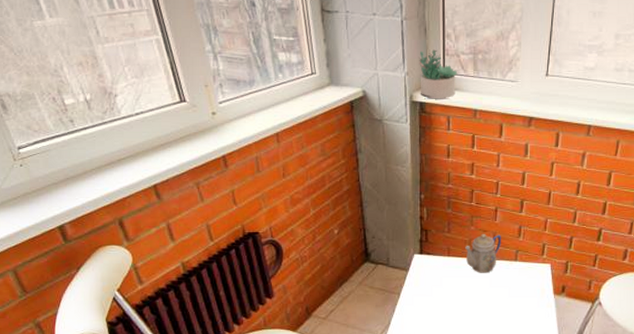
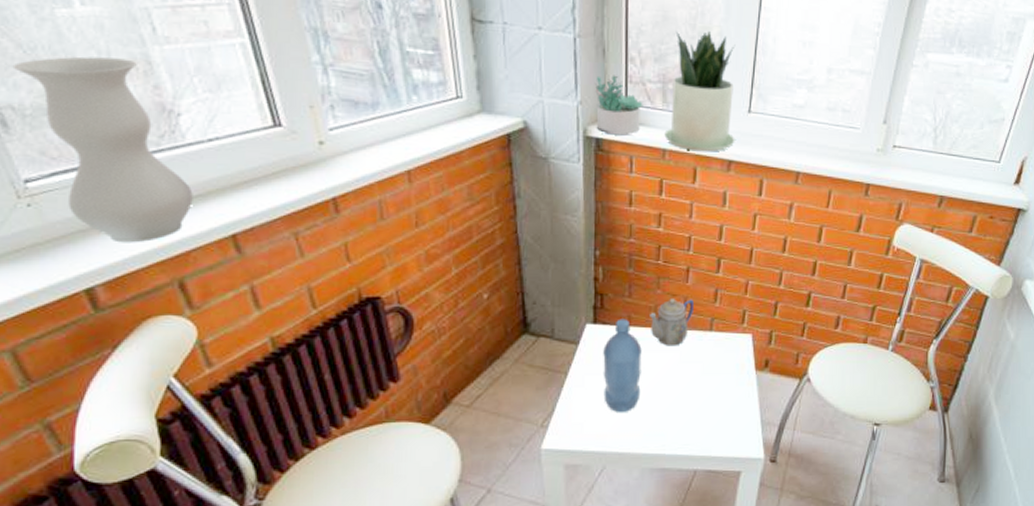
vase: none [8,55,127,192] -> present [12,56,193,243]
water bottle: none [428,250,459,326] -> present [603,319,642,412]
planter: none [475,7,535,111] -> present [664,30,736,152]

